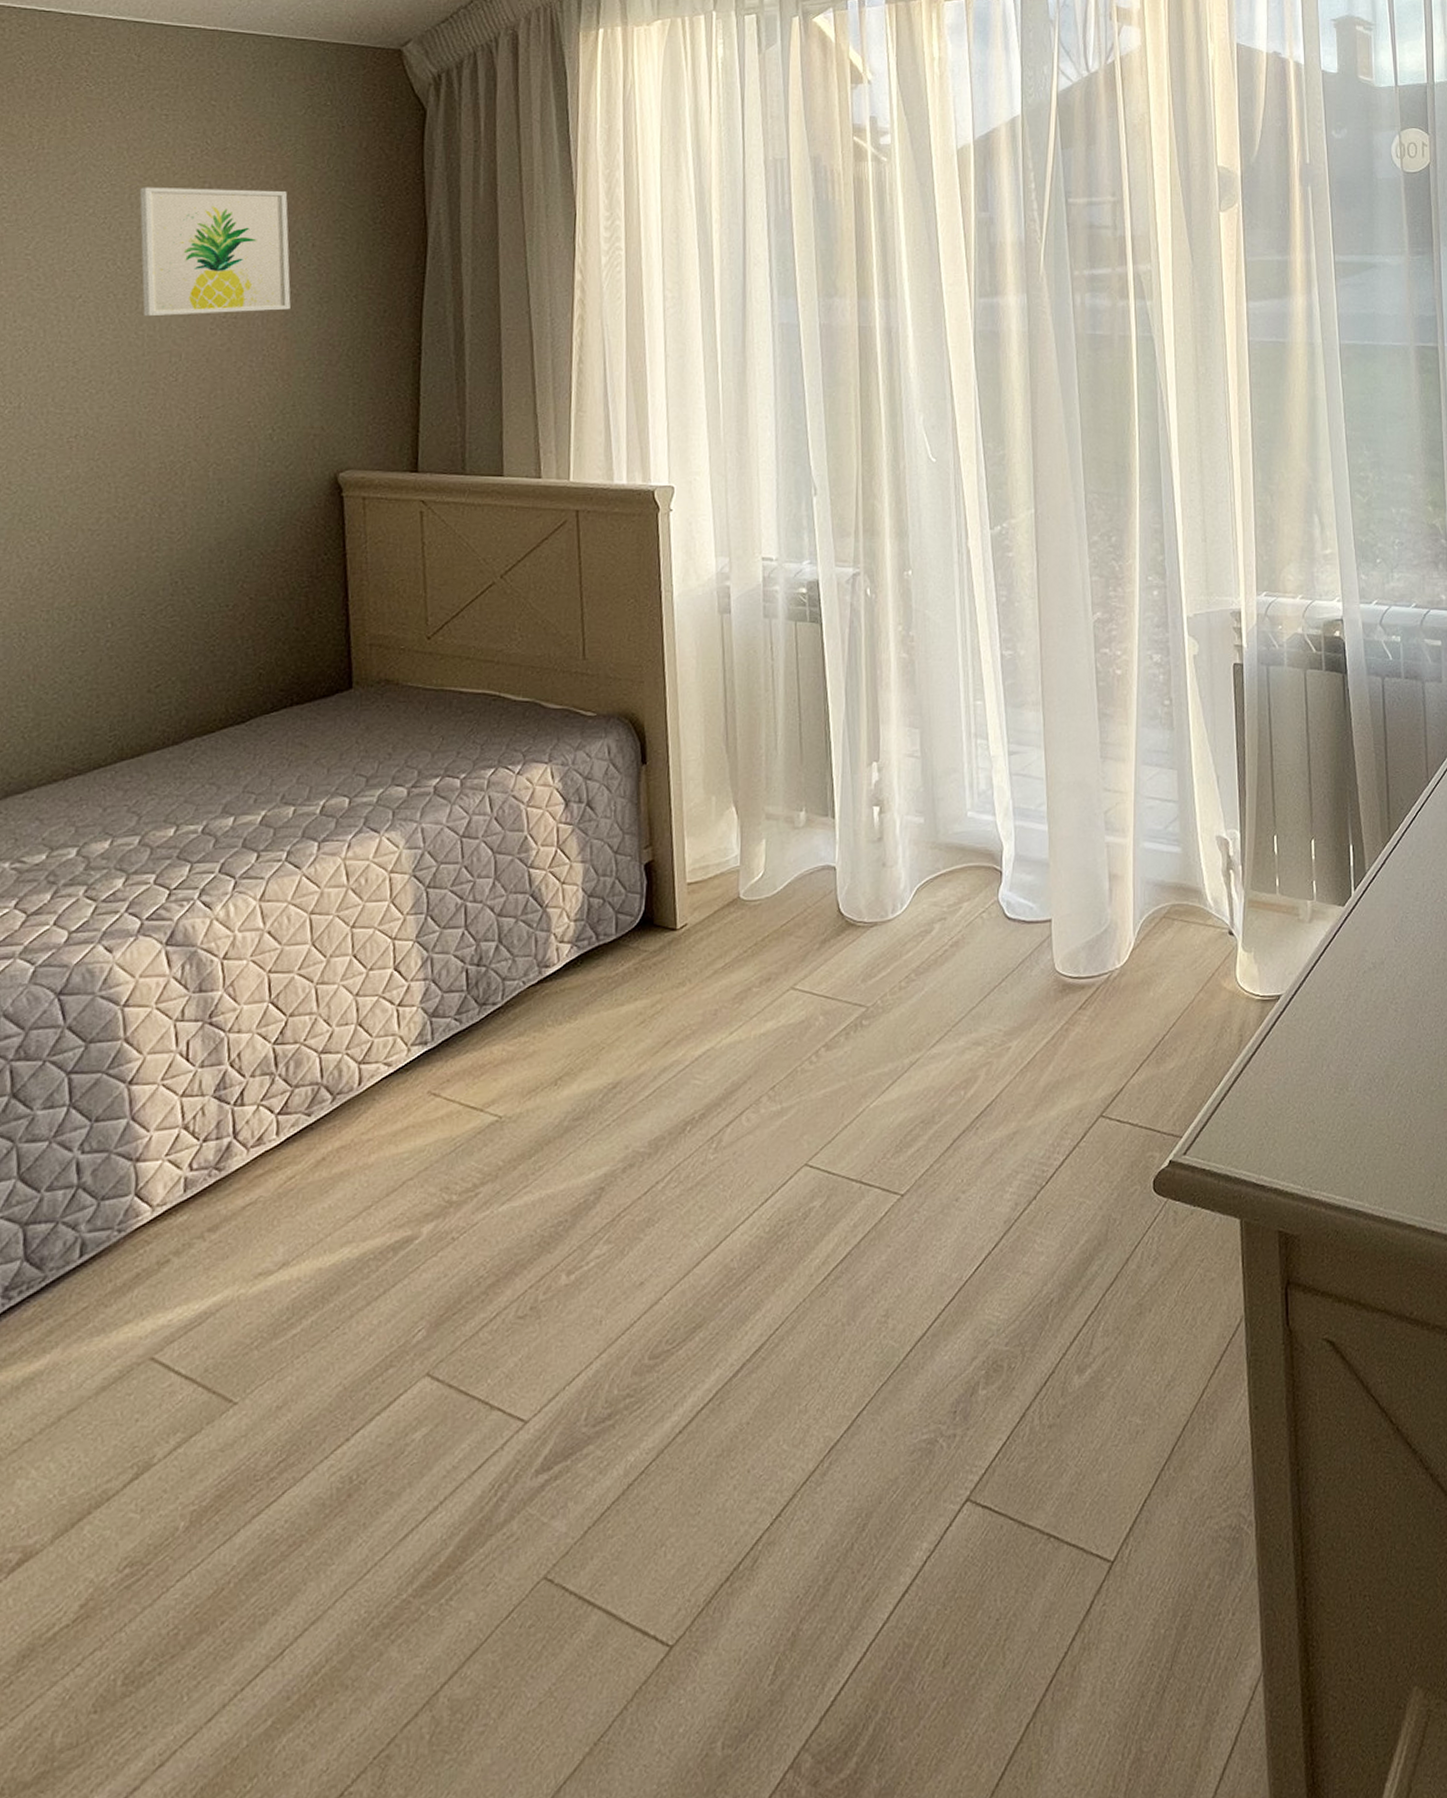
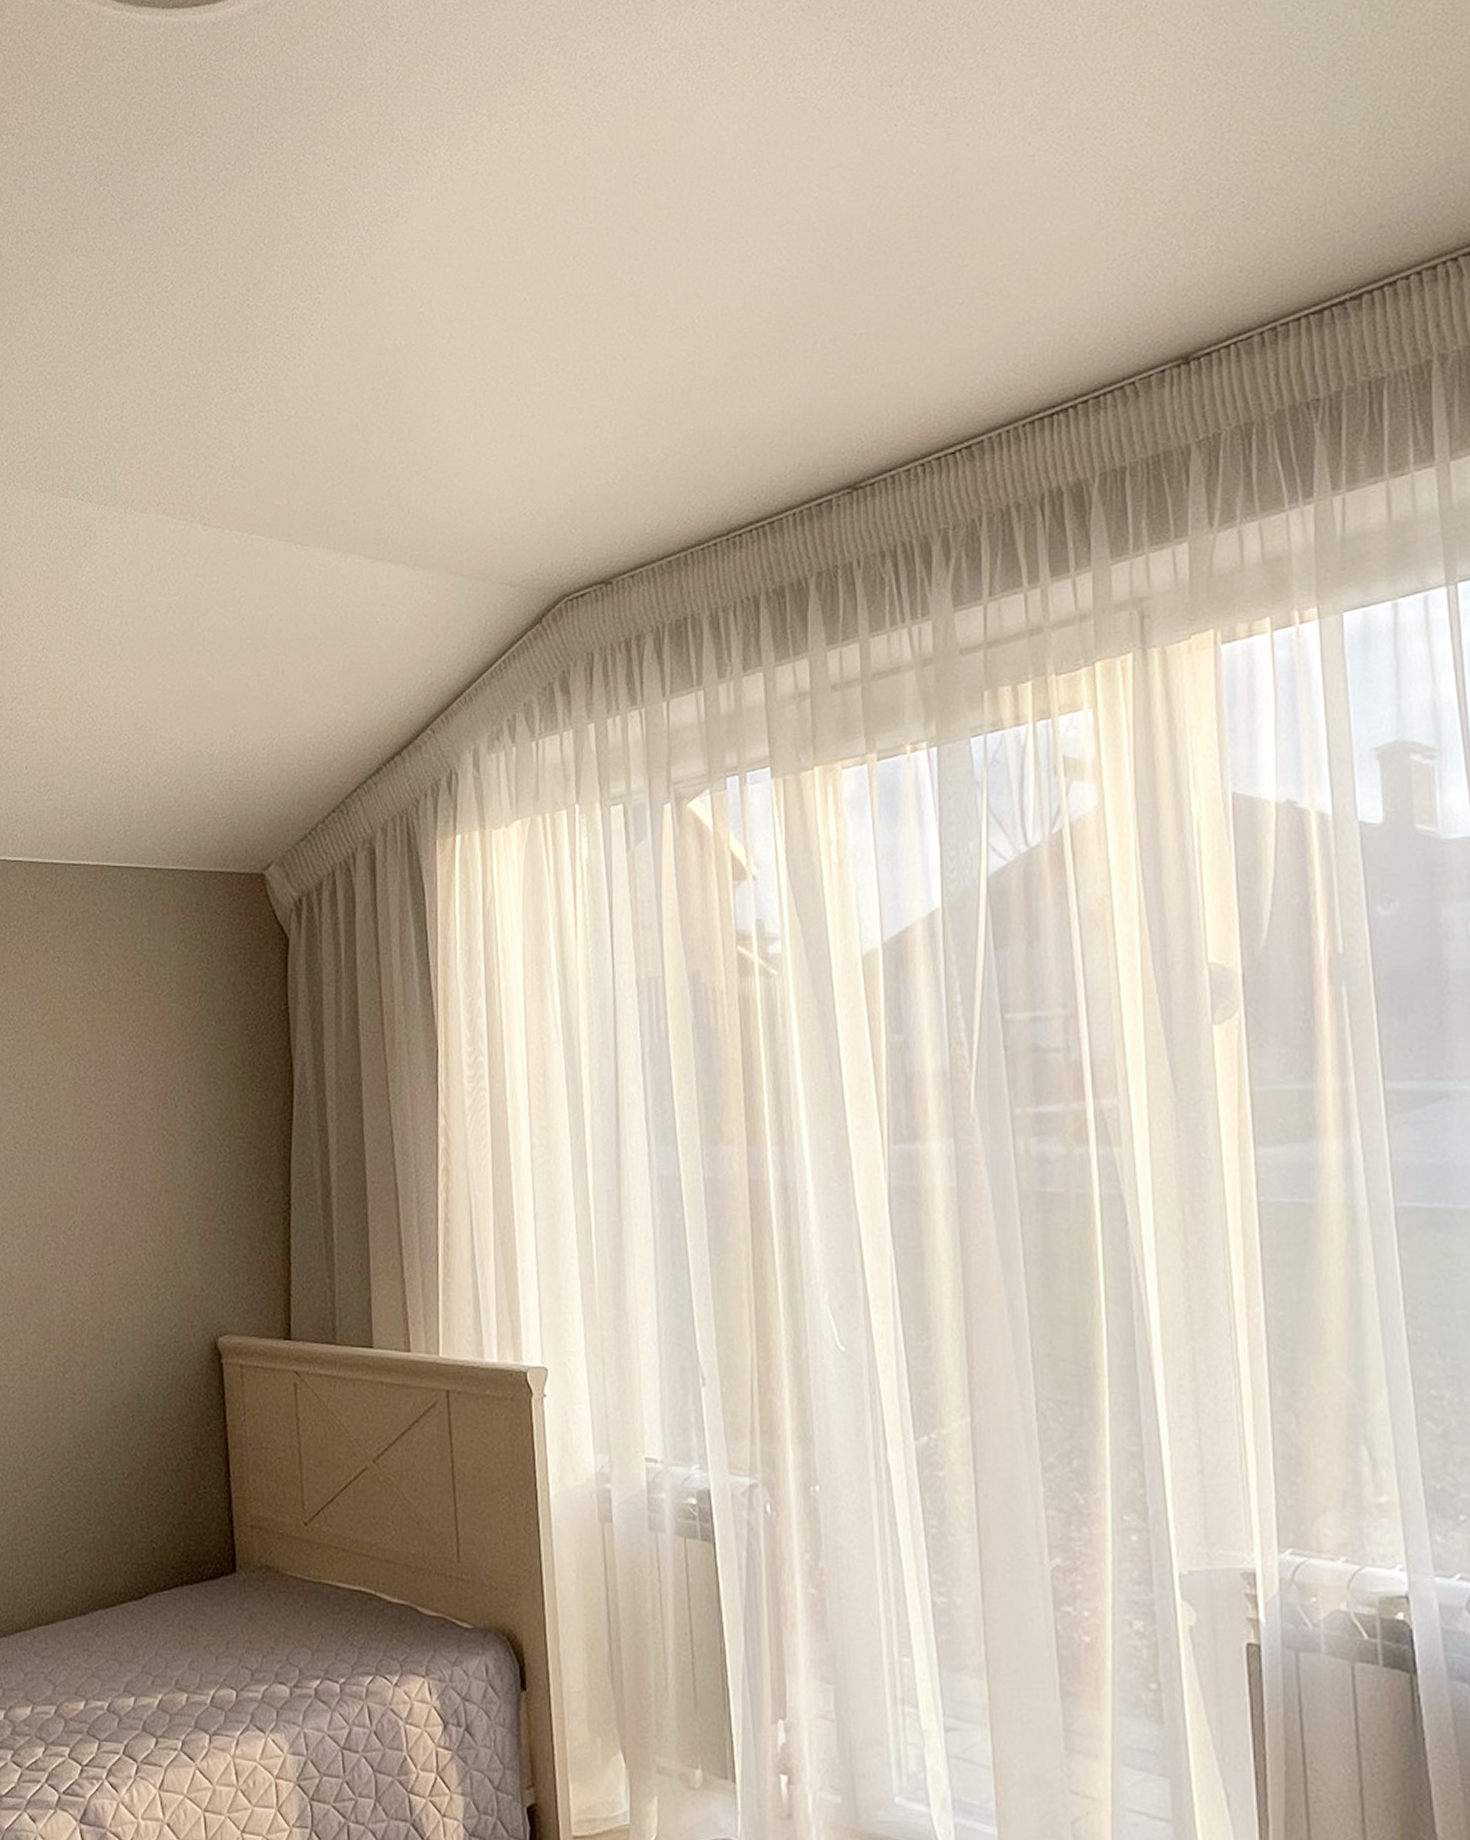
wall art: present [139,187,291,317] -> none [38,1032,171,1168]

